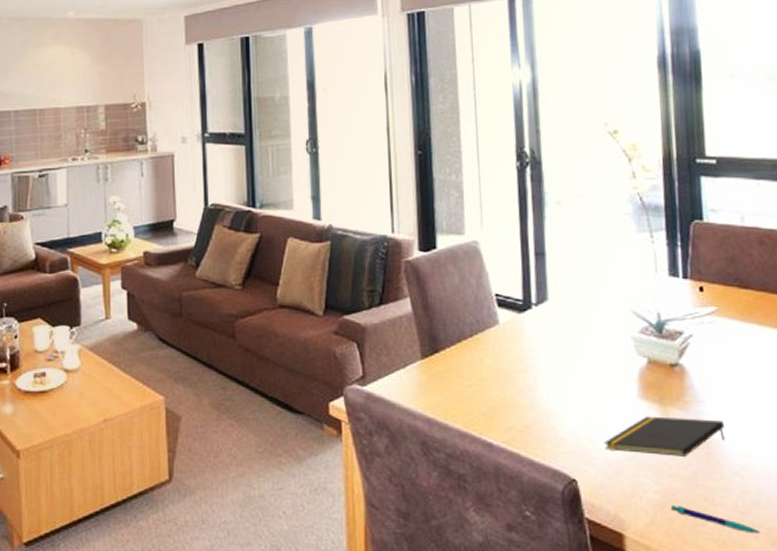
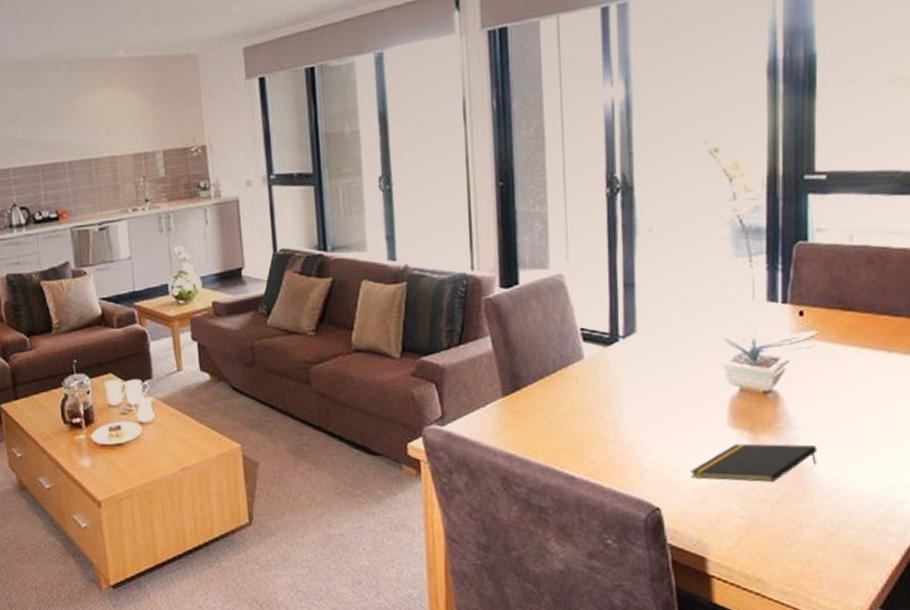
pen: present [670,504,762,534] -> none [755,528,849,553]

